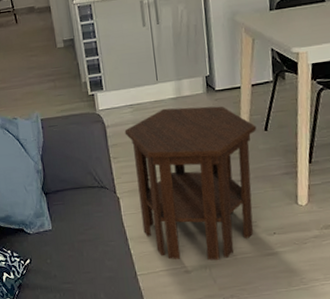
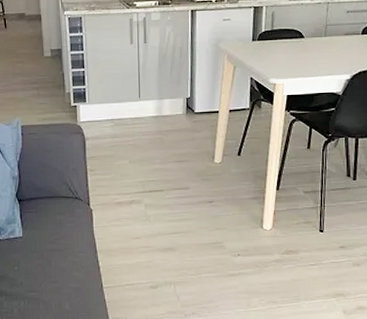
side table: present [124,106,257,261] -> none [103,125,231,277]

